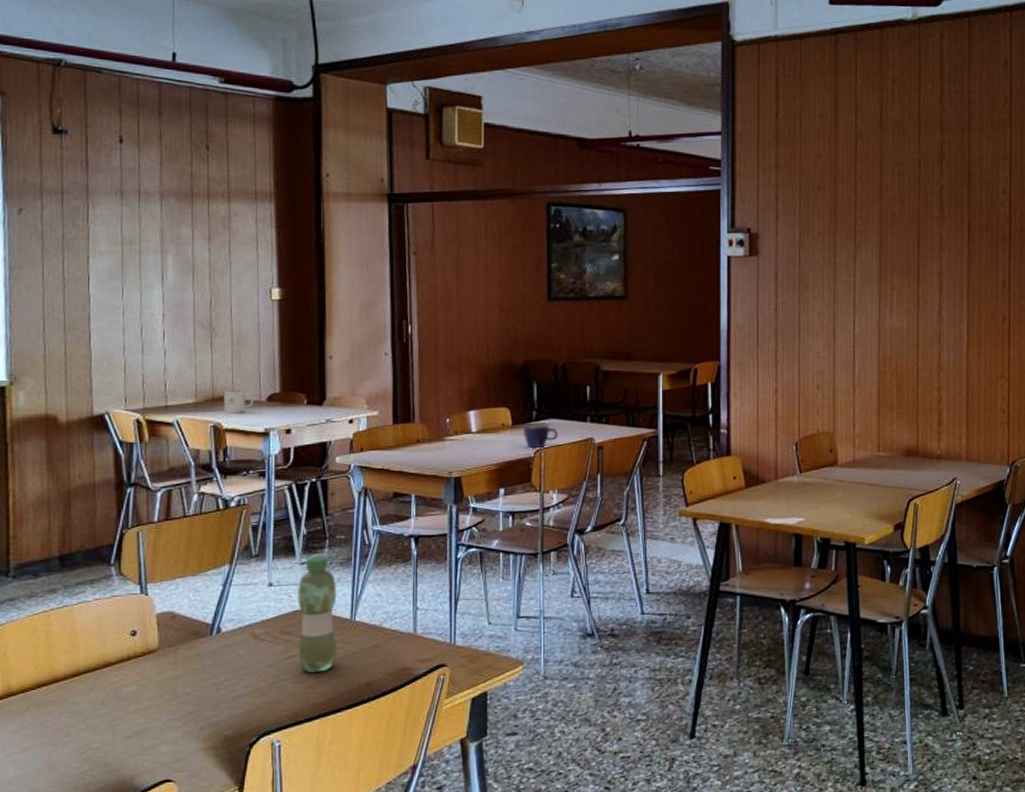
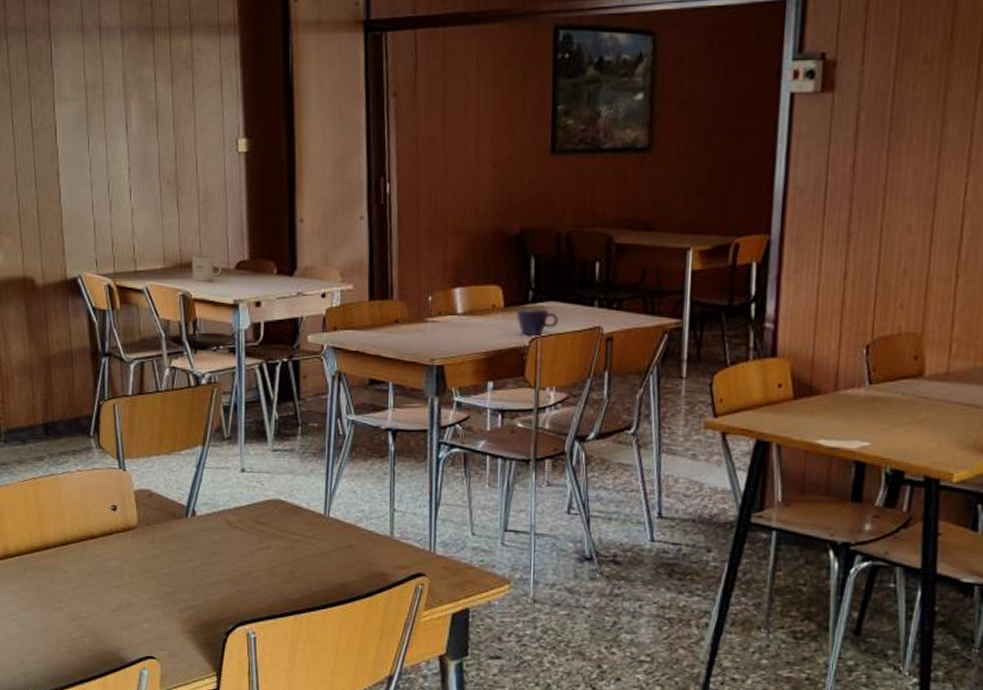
water bottle: present [298,556,338,673] -> none [270,444,311,567]

